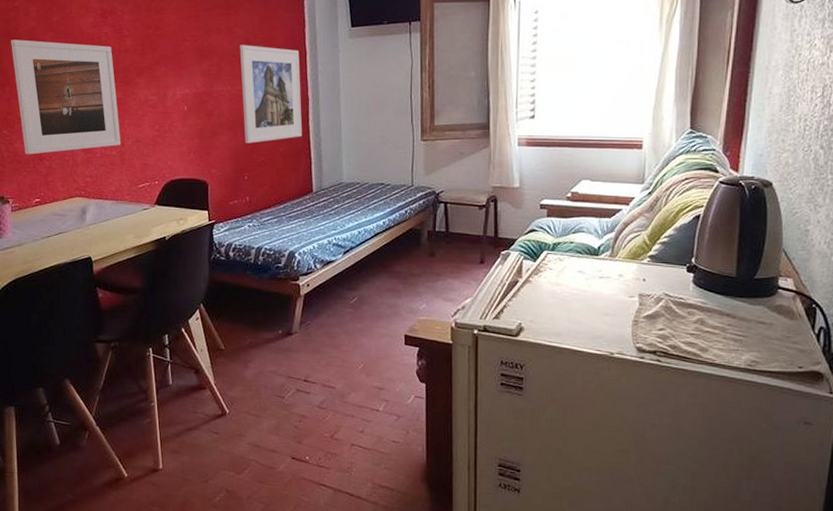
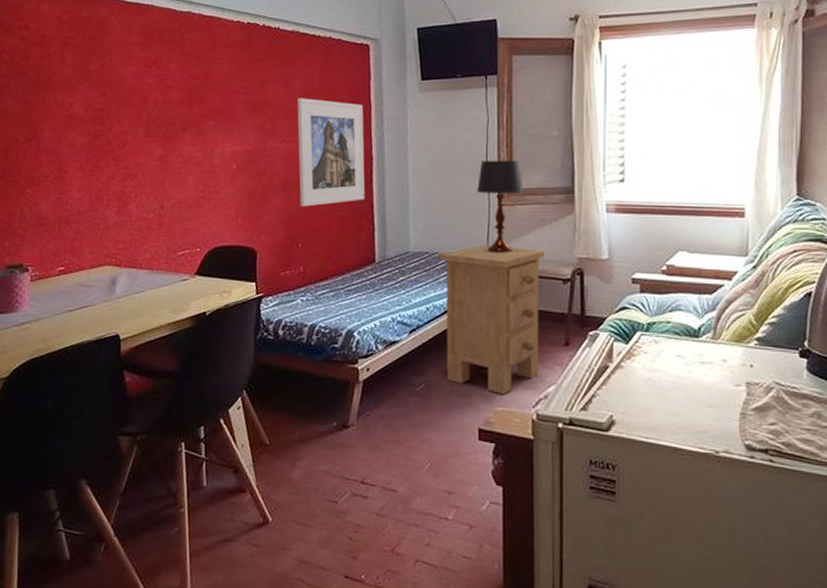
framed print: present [11,39,121,155] -> none [42,89,160,217]
nightstand: none [370,175,462,306] -> present [440,244,544,395]
table lamp: none [402,99,444,183] -> present [477,160,523,253]

